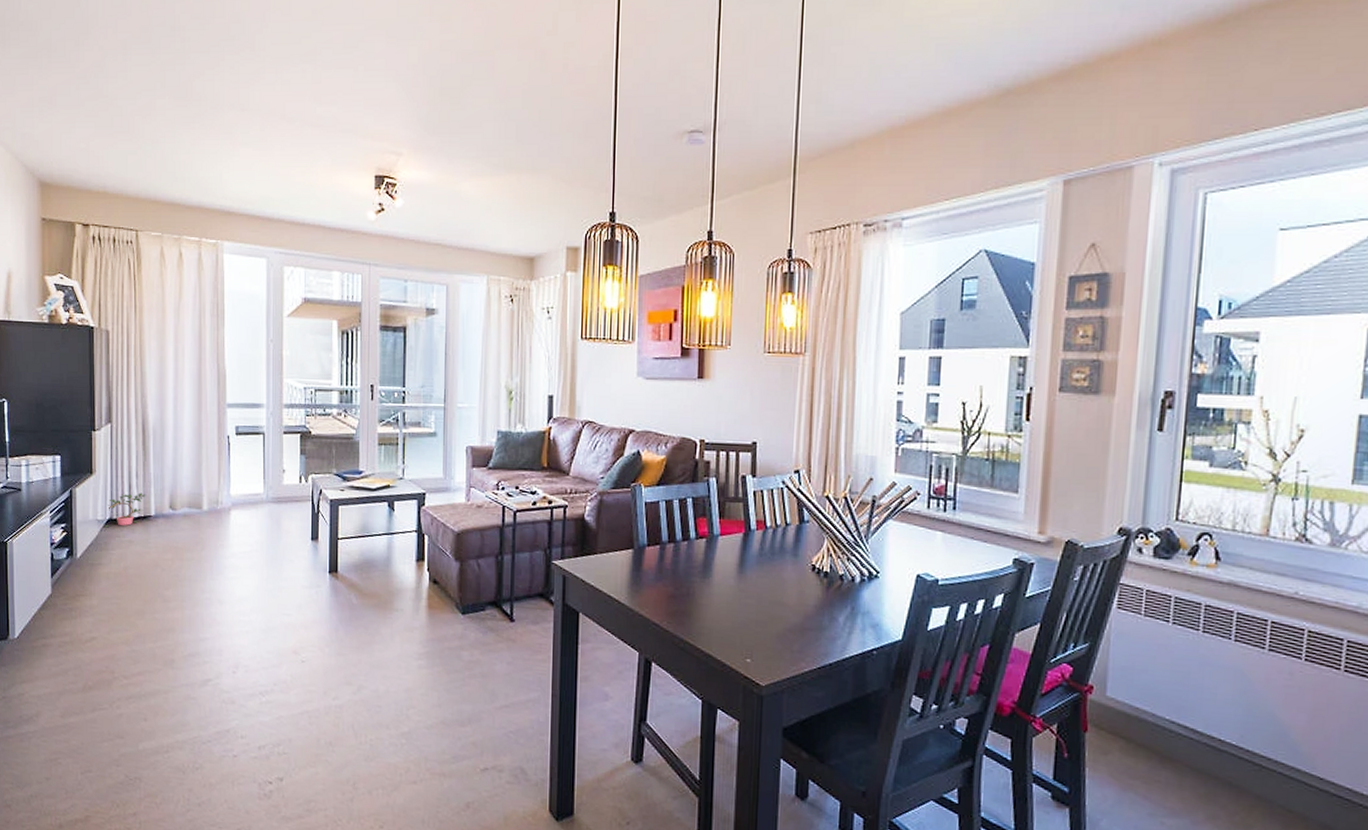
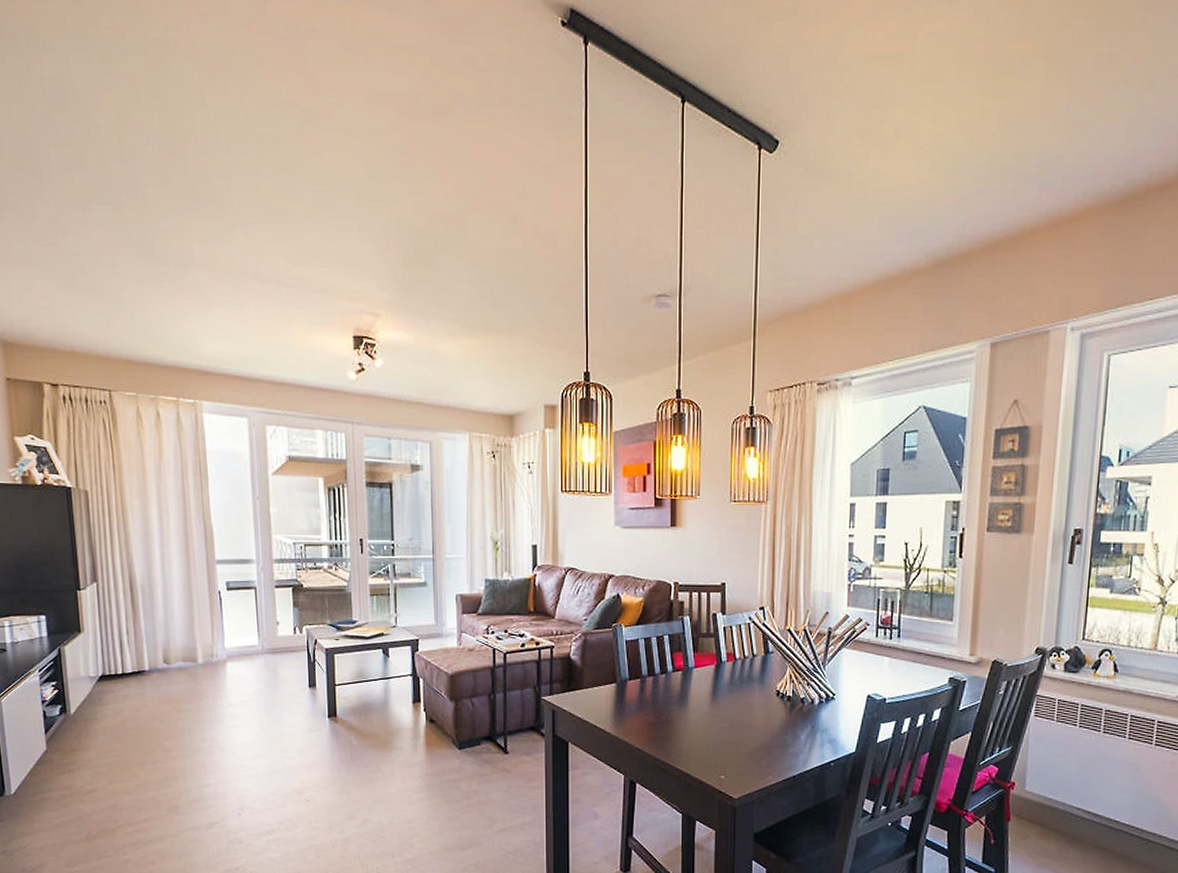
potted plant: present [104,493,147,528] -> none [97,649,139,684]

